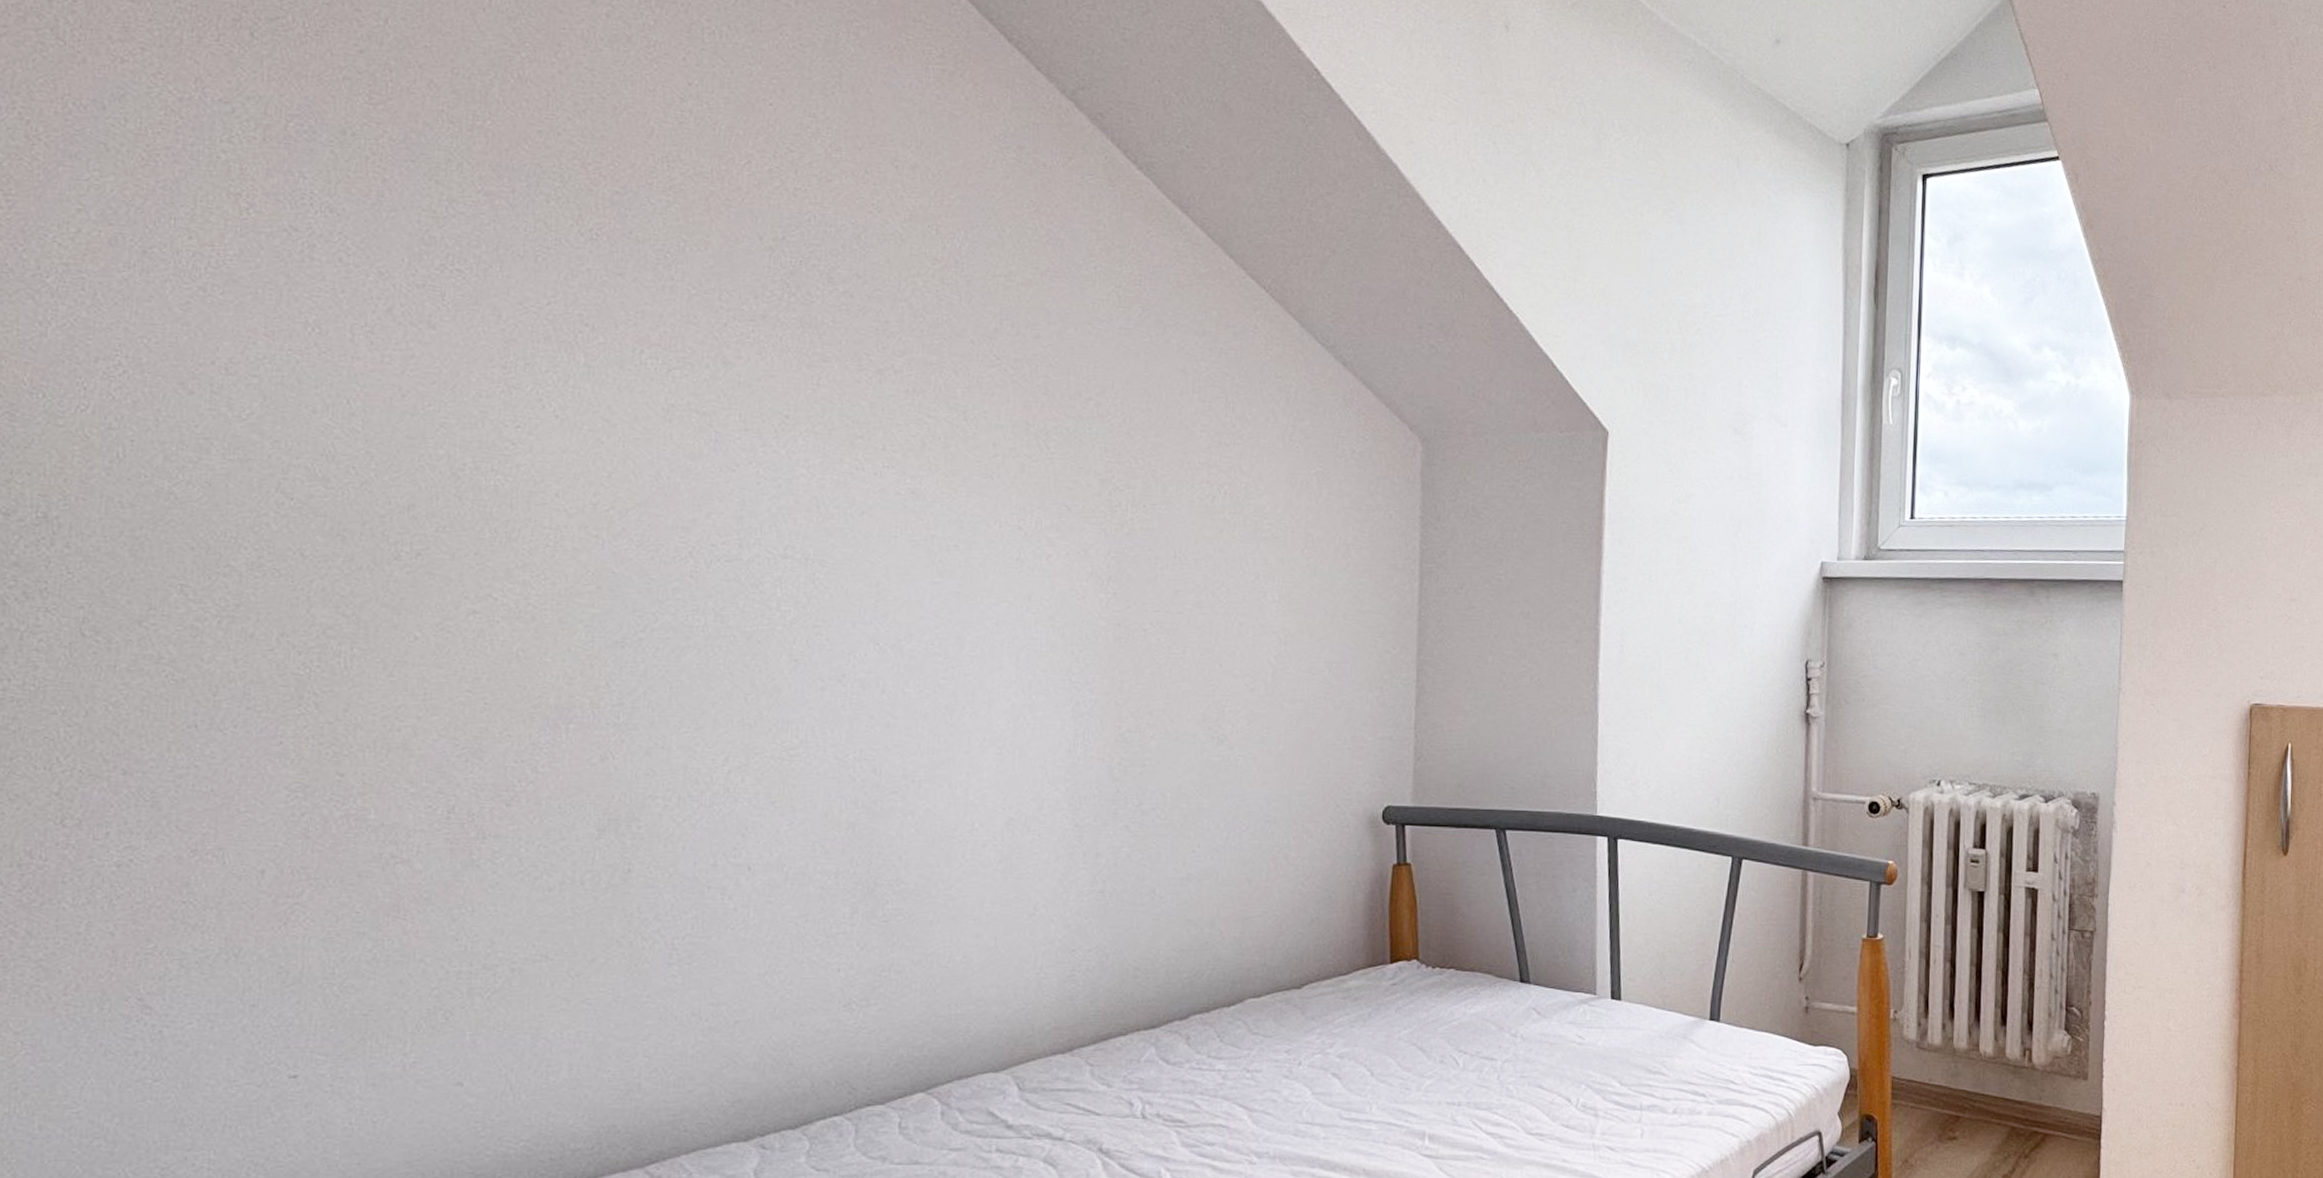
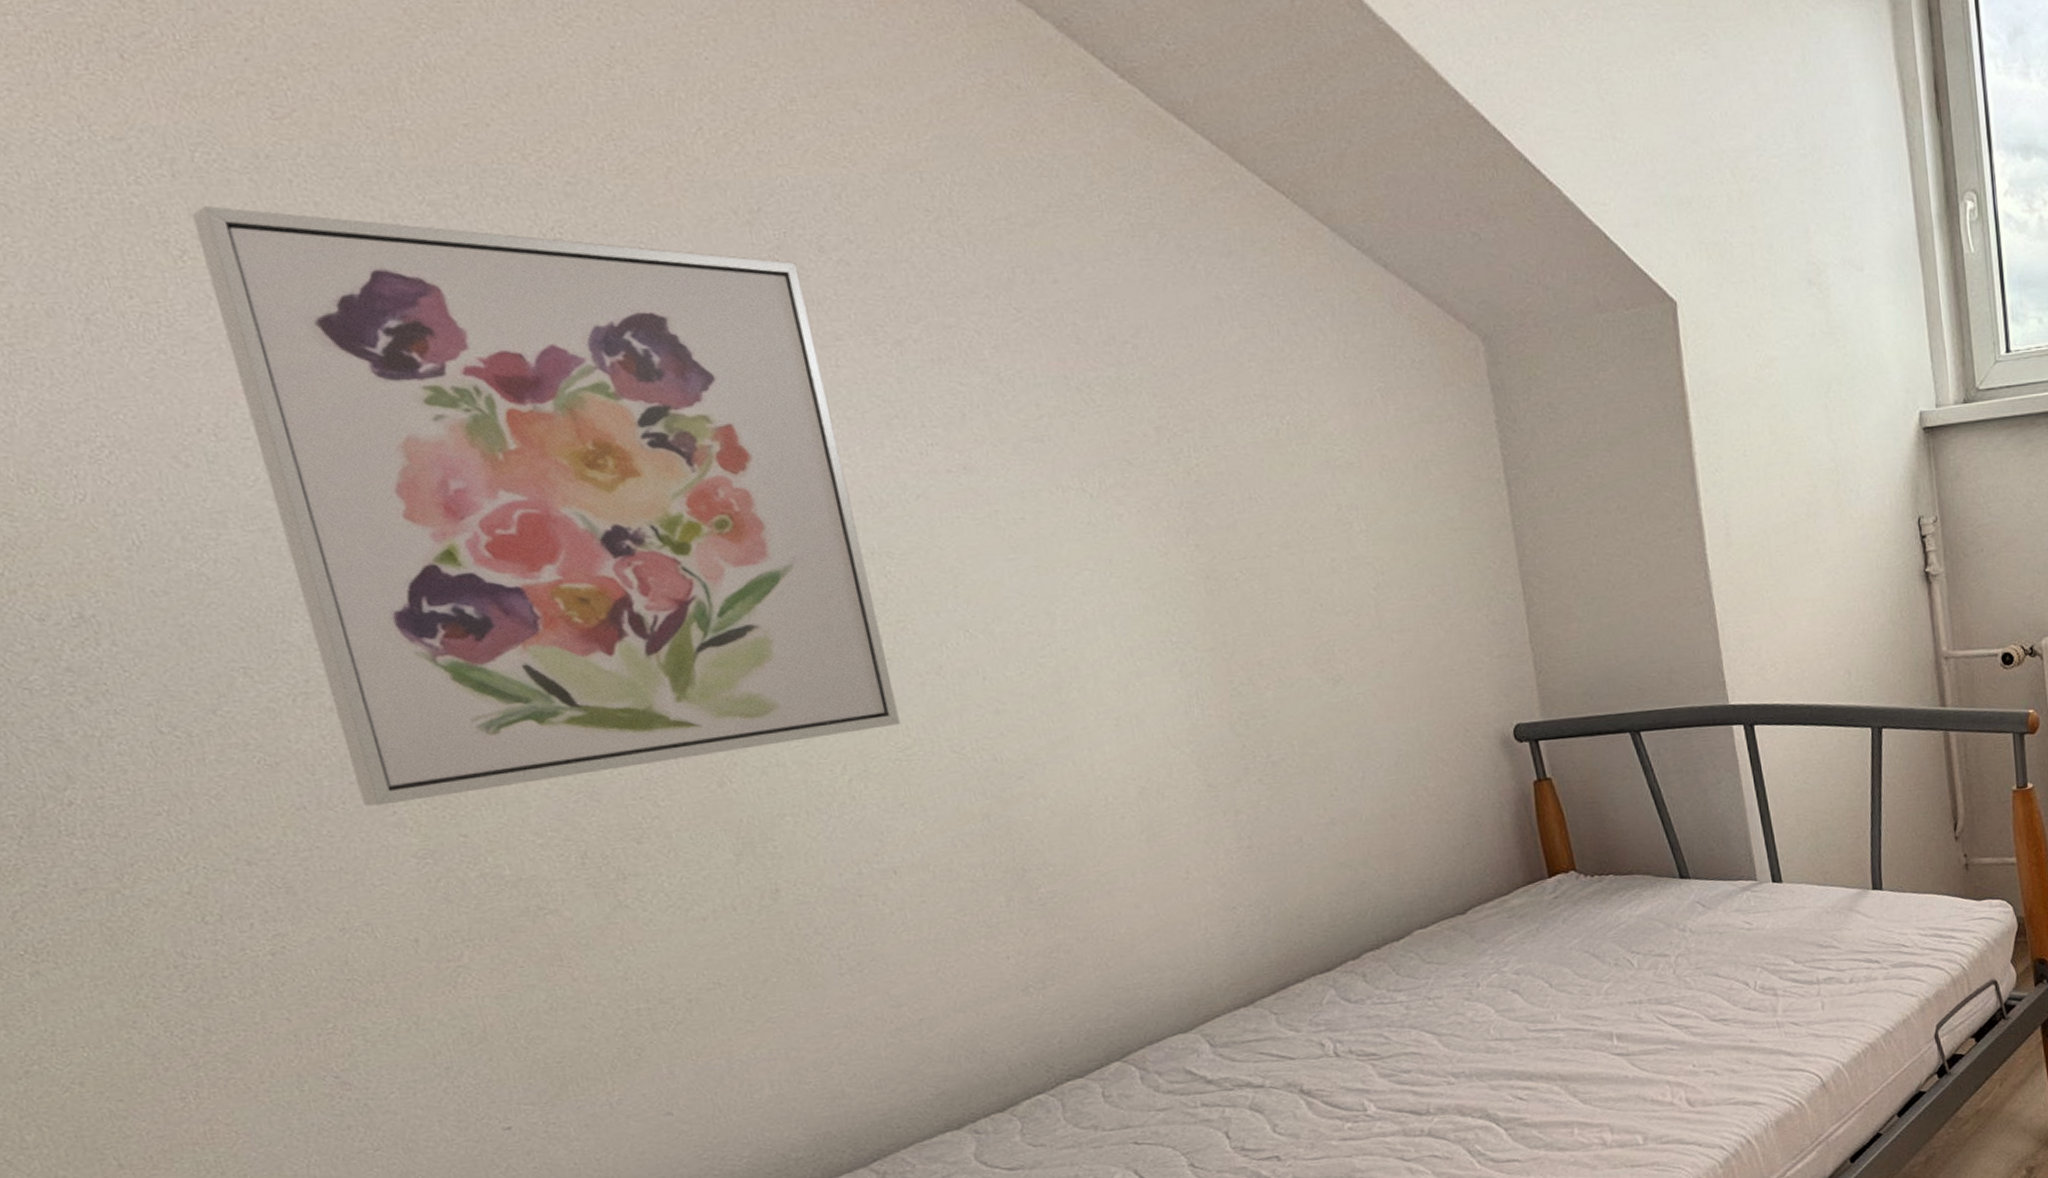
wall art: none [253,169,805,735] -> present [191,206,900,807]

